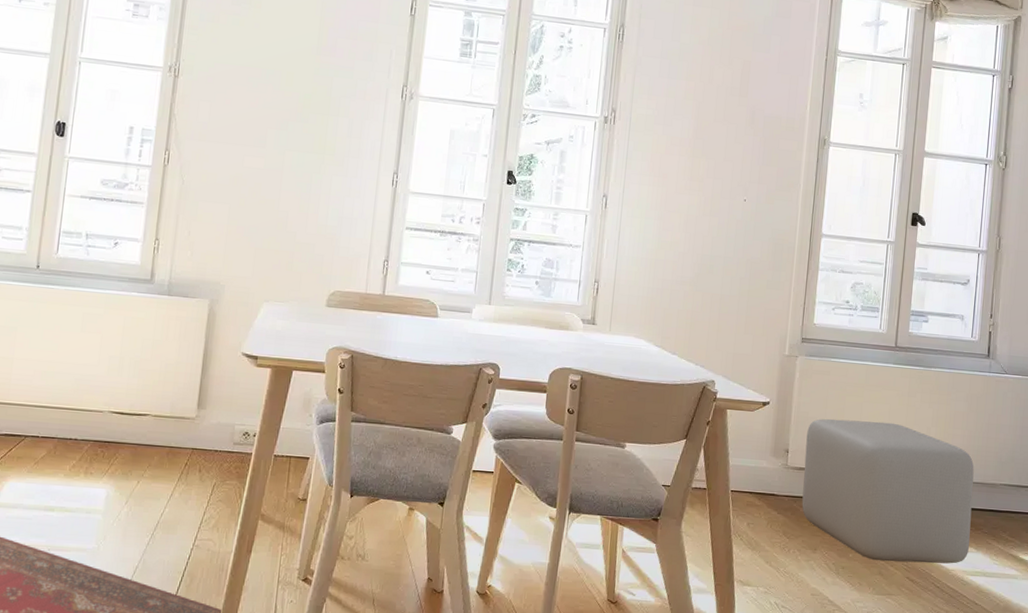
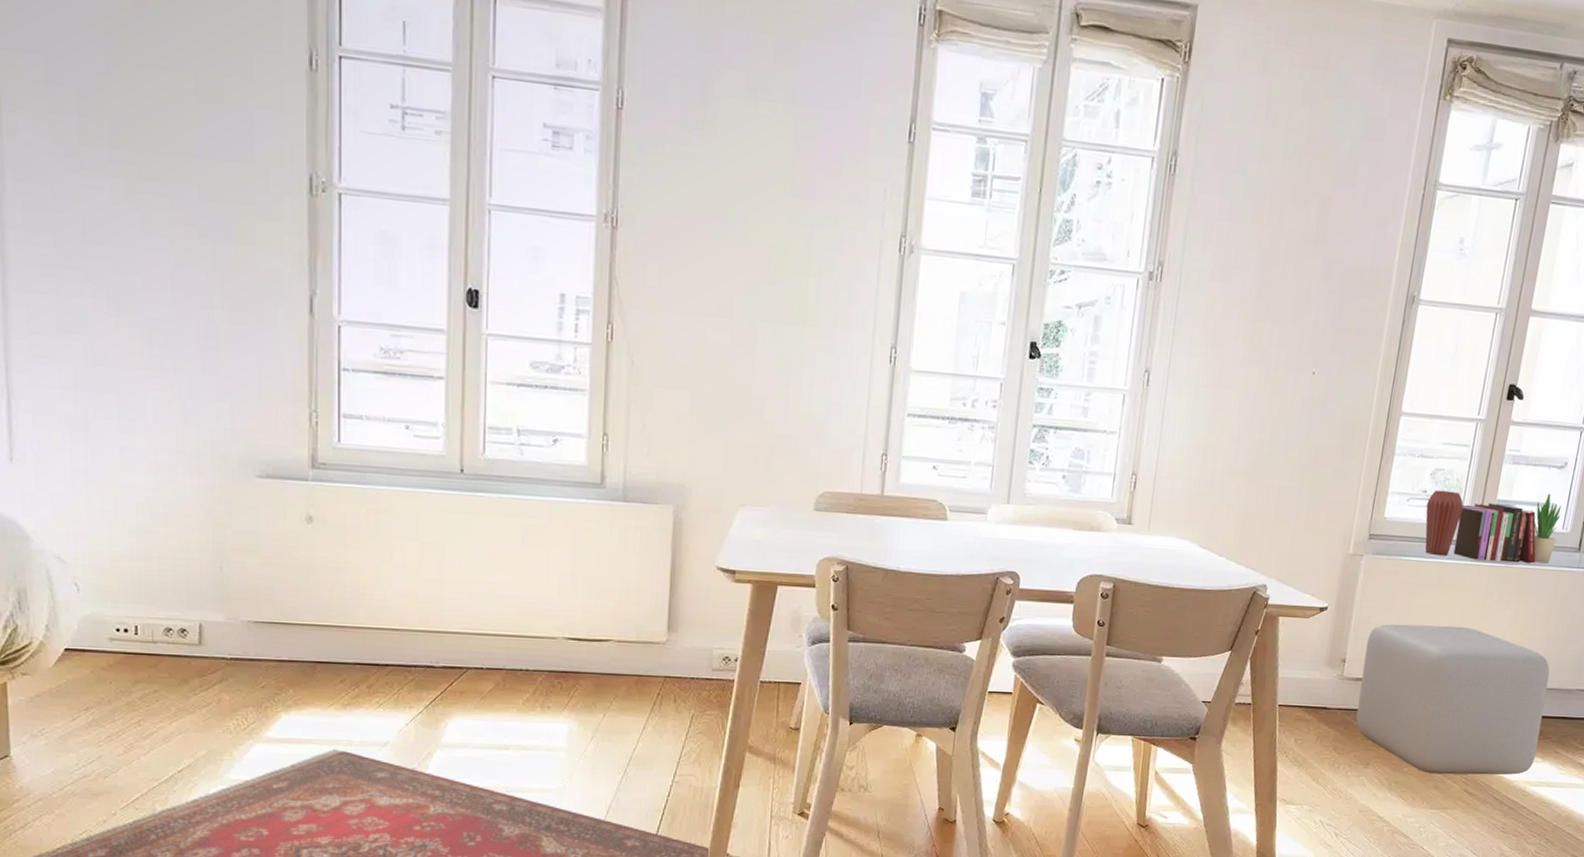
vase: none [849,301,883,360] -> present [1425,490,1464,557]
books: none [877,313,951,368] -> present [1453,503,1536,564]
potted plant: none [941,306,969,368] -> present [1530,493,1562,564]

